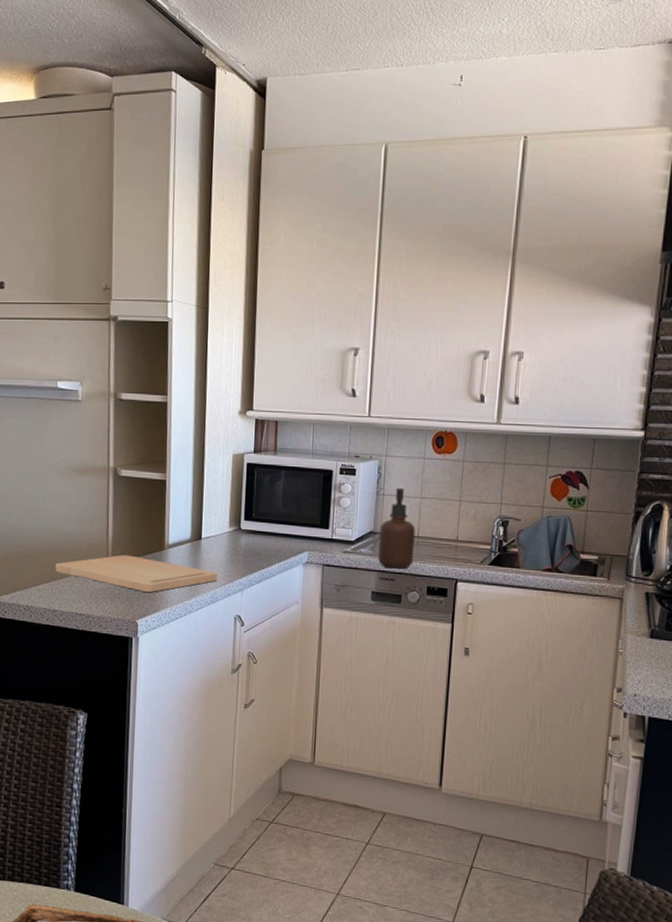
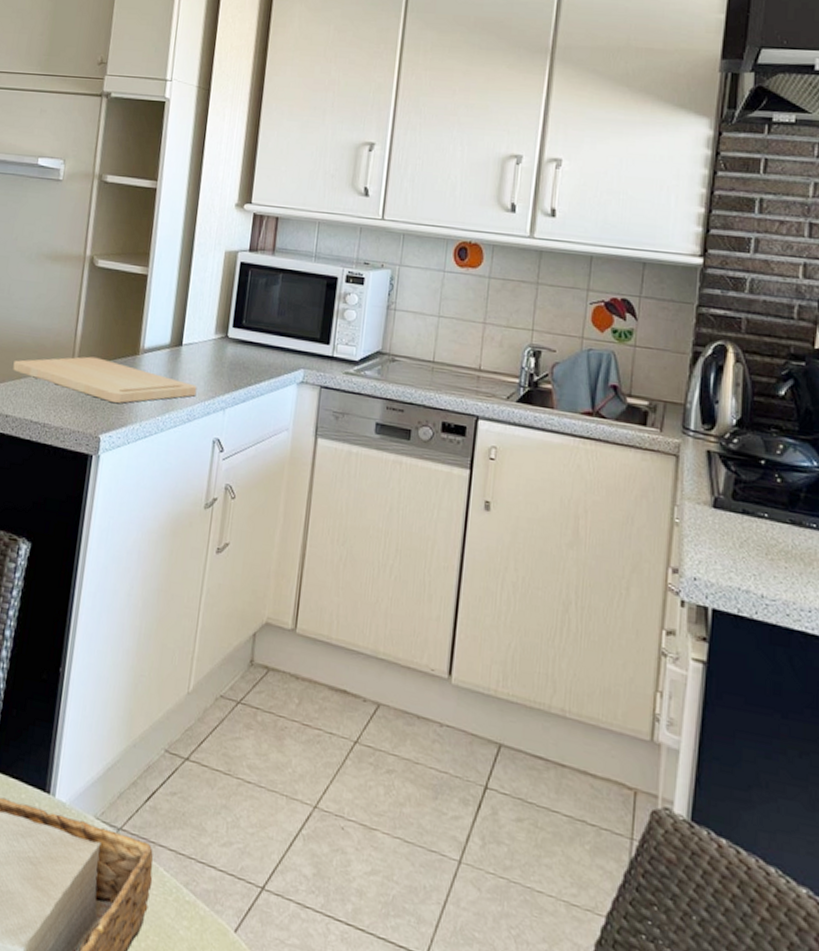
soap dispenser: present [378,487,415,569] -> none [385,302,431,399]

